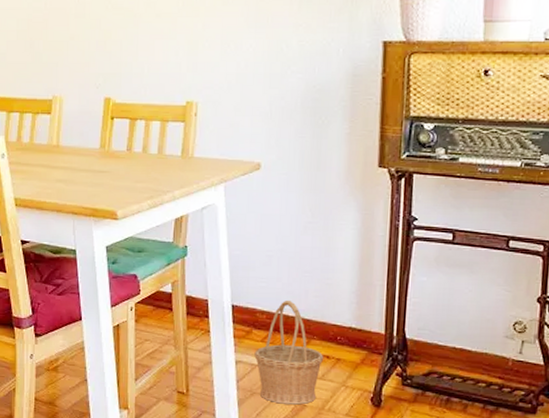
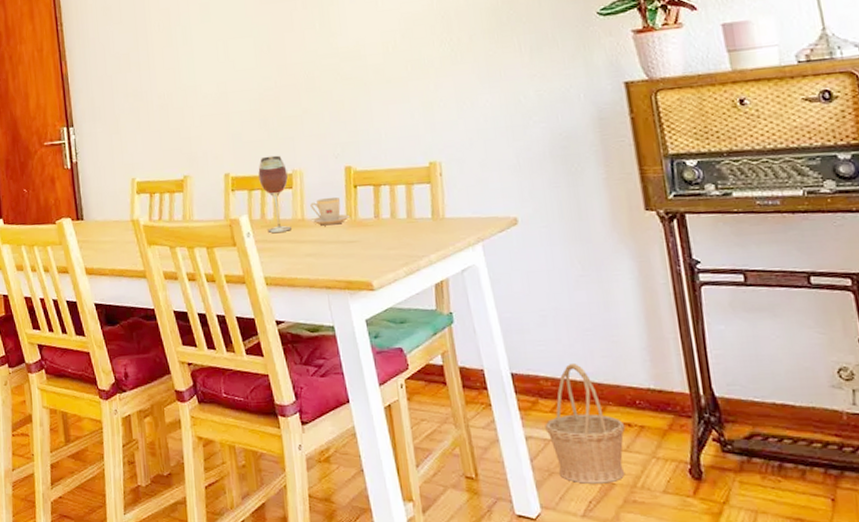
wineglass: none [19,79,47,156] -> present [258,155,291,233]
teacup: none [65,126,103,154] -> present [310,196,350,226]

